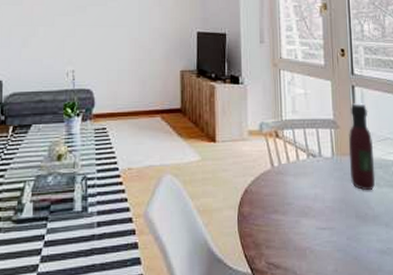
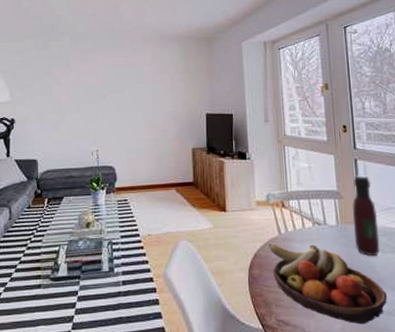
fruit bowl: none [260,178,381,265] -> present [268,244,387,325]

